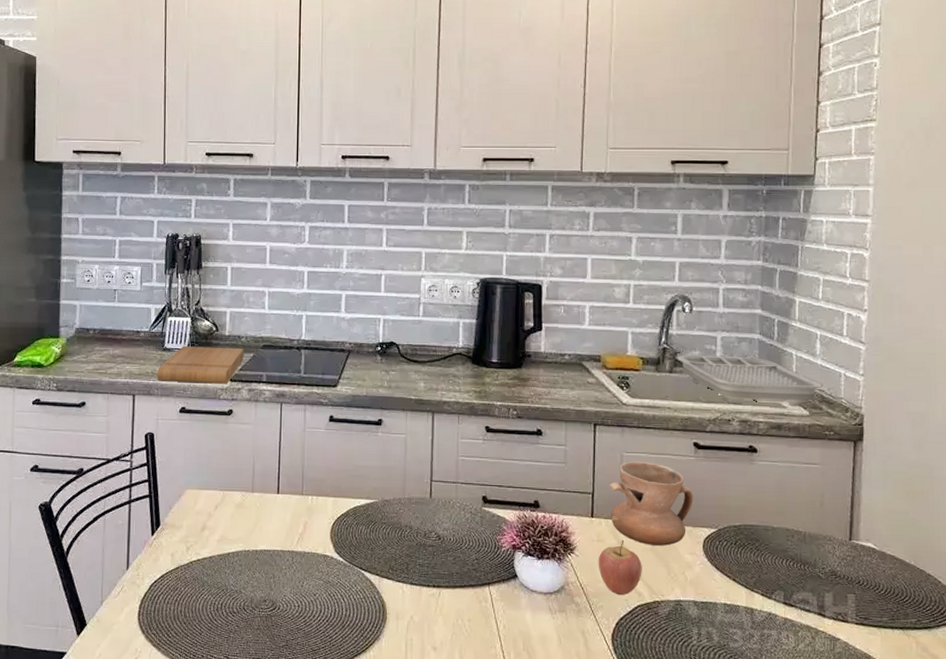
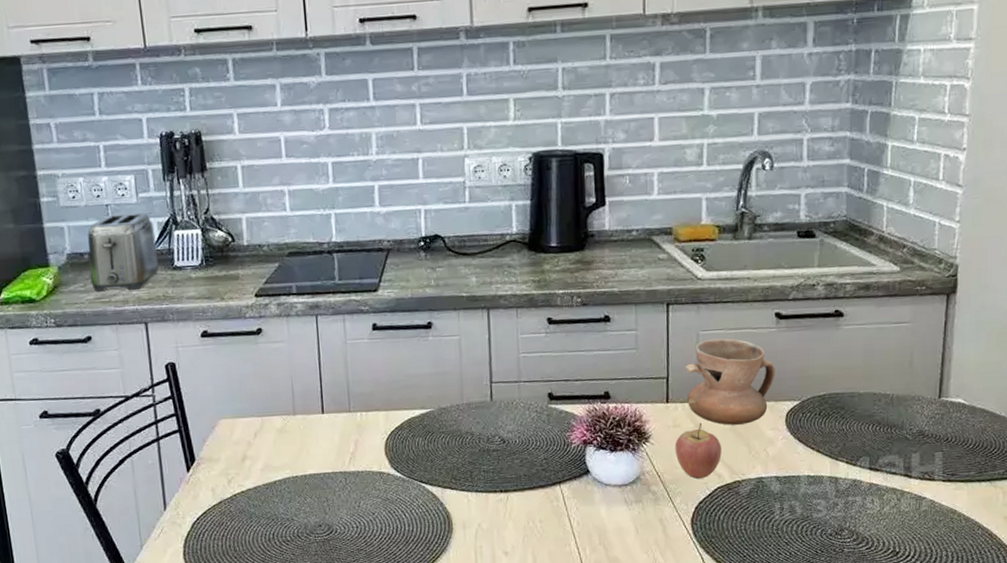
toaster: none [92,298,152,365] -> present [87,212,159,292]
cutting board: present [156,346,245,384] -> none [169,258,269,305]
dish rack: present [677,355,822,406] -> none [757,213,914,266]

